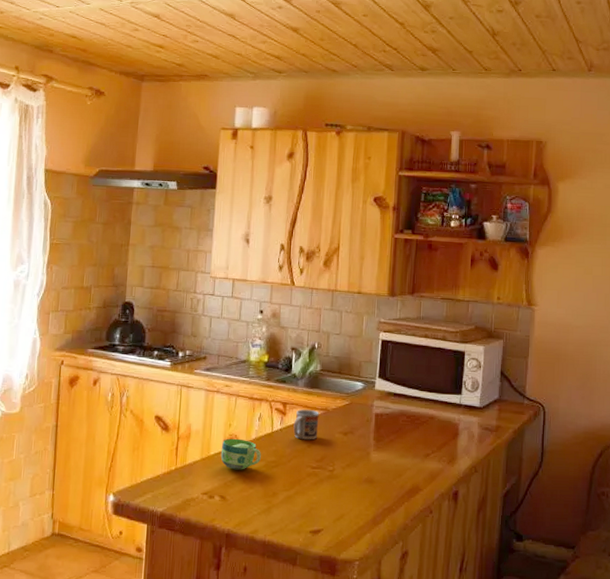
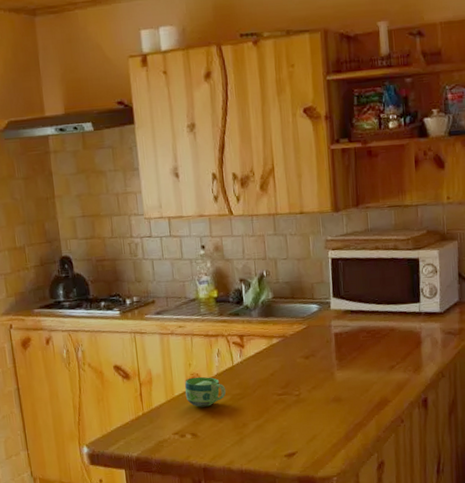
cup: present [293,409,319,440] -> none [253,338,279,369]

